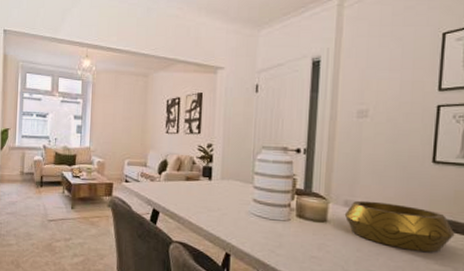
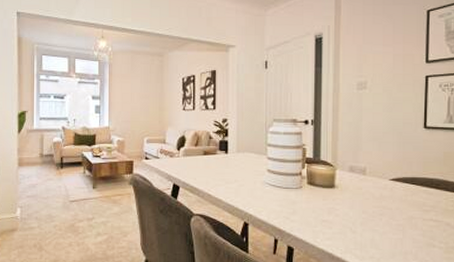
decorative bowl: present [344,200,455,252] -> none [350,166,446,209]

